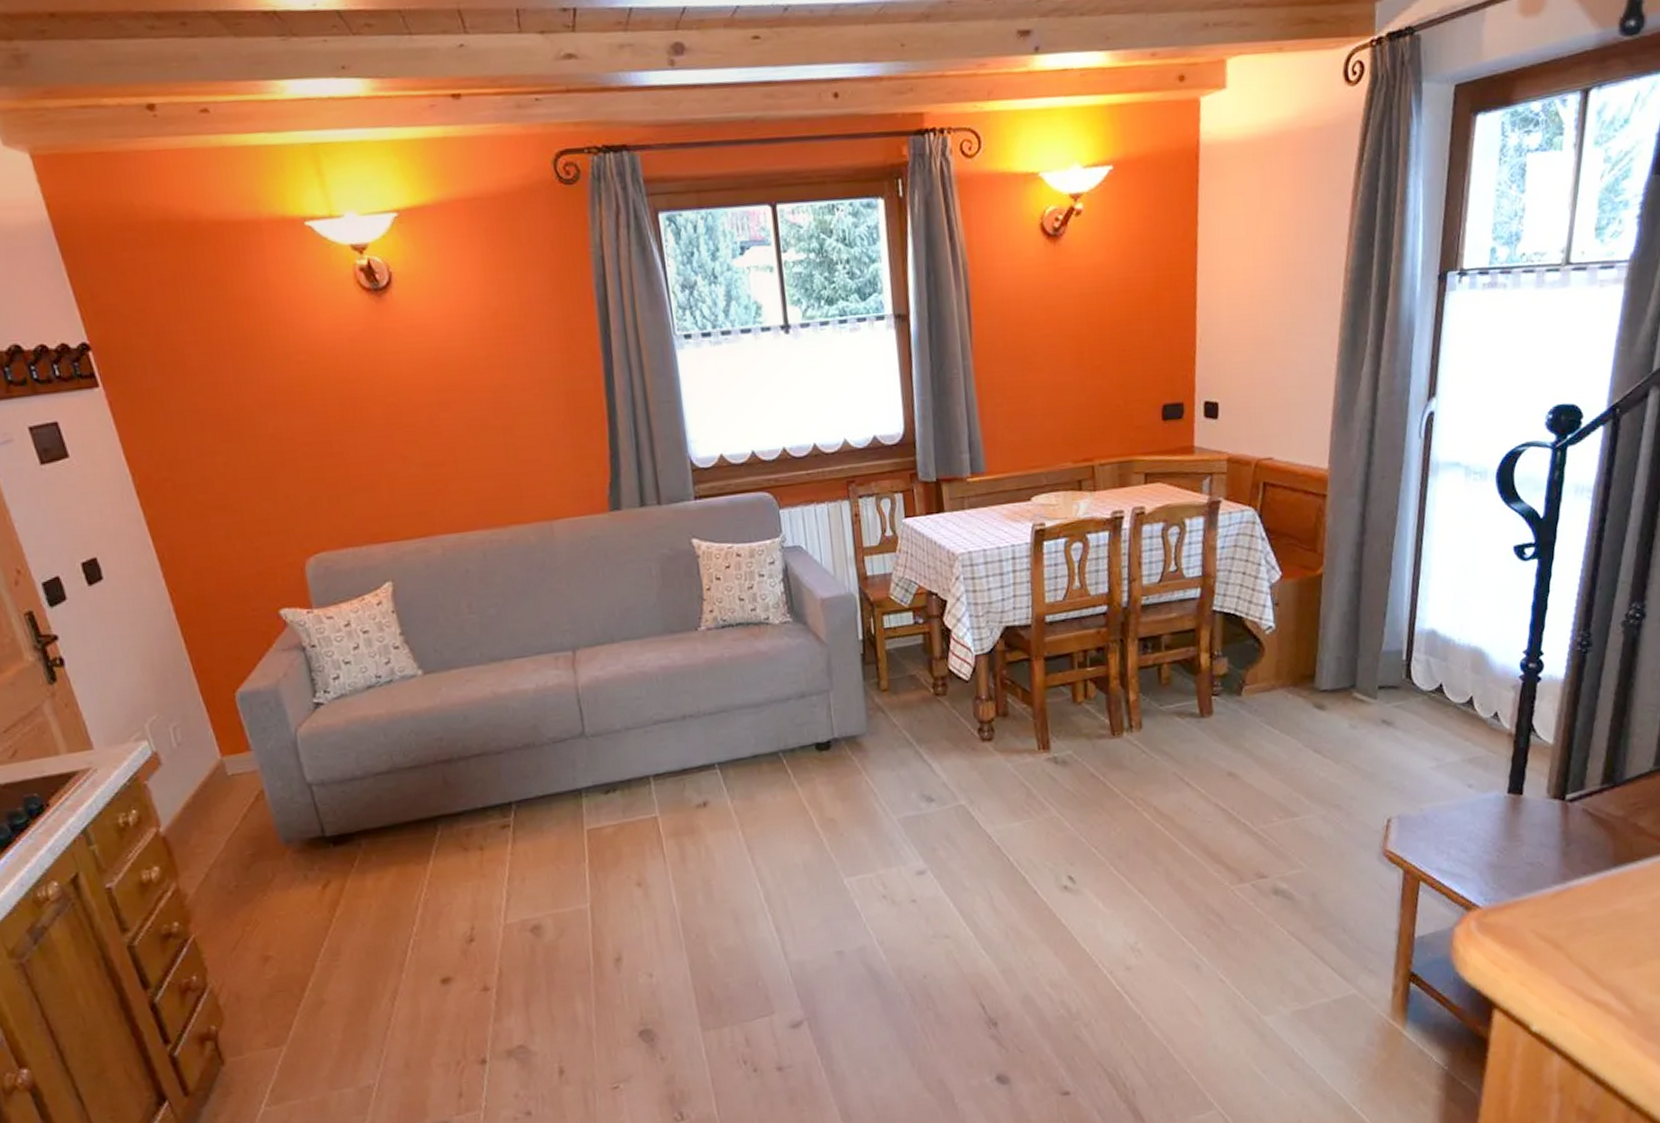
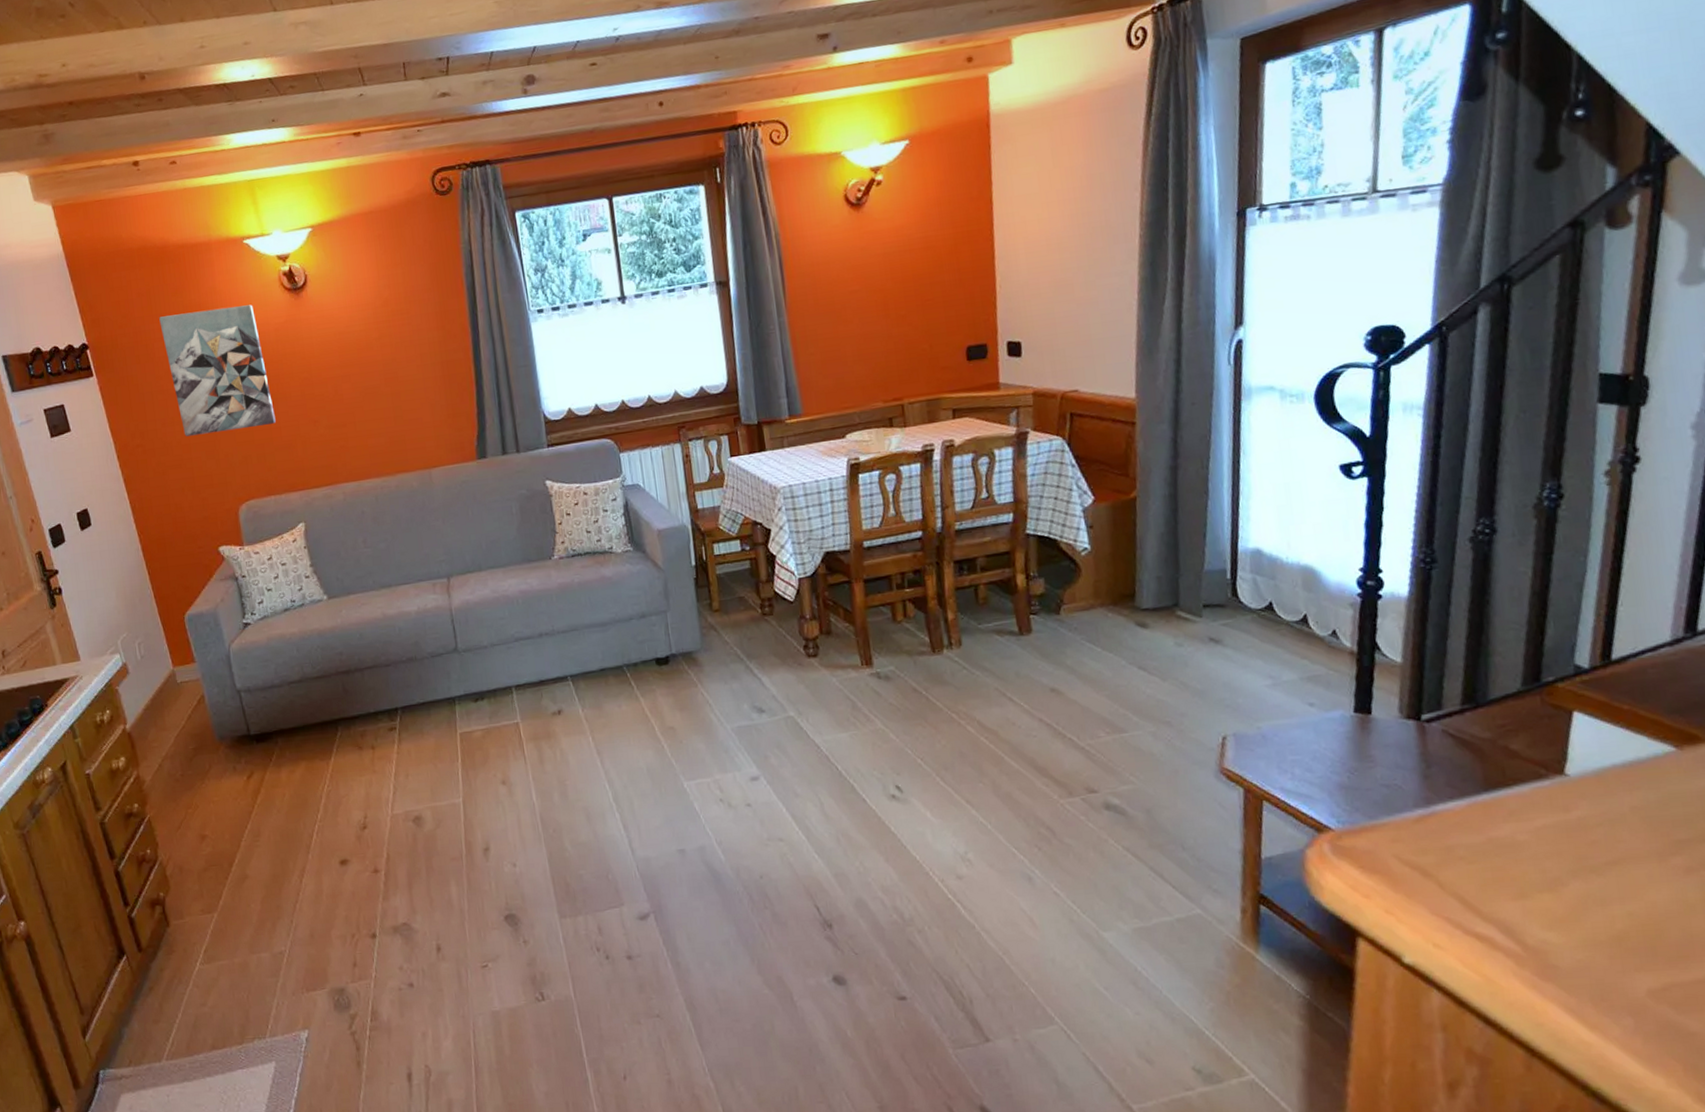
wall art: none [190,306,353,470] -> present [159,304,276,437]

